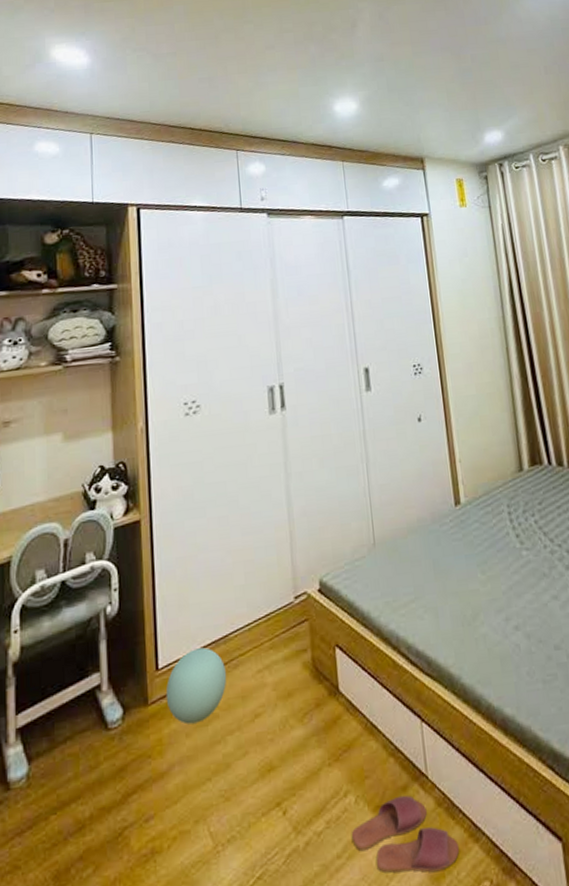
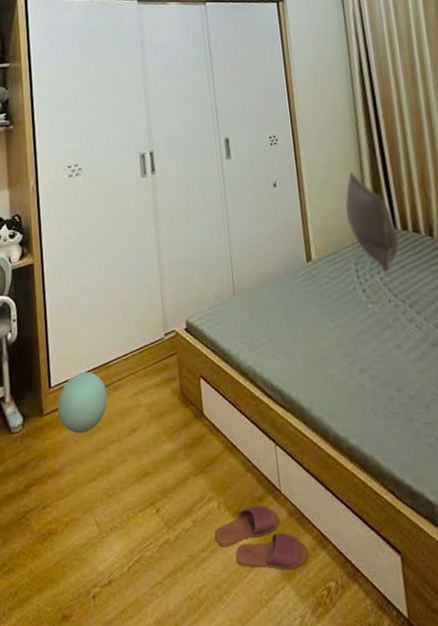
cushion: none [496,402,554,513] -> present [345,171,399,271]

